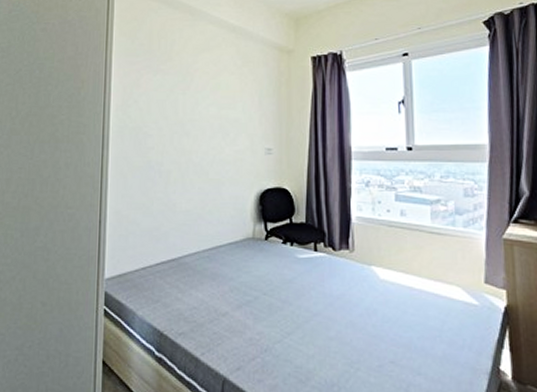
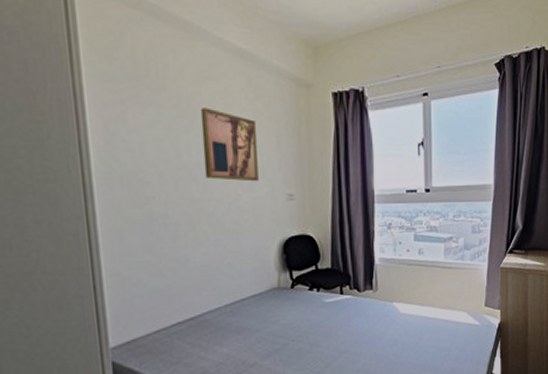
wall art: none [196,73,242,136] -> present [200,107,259,182]

